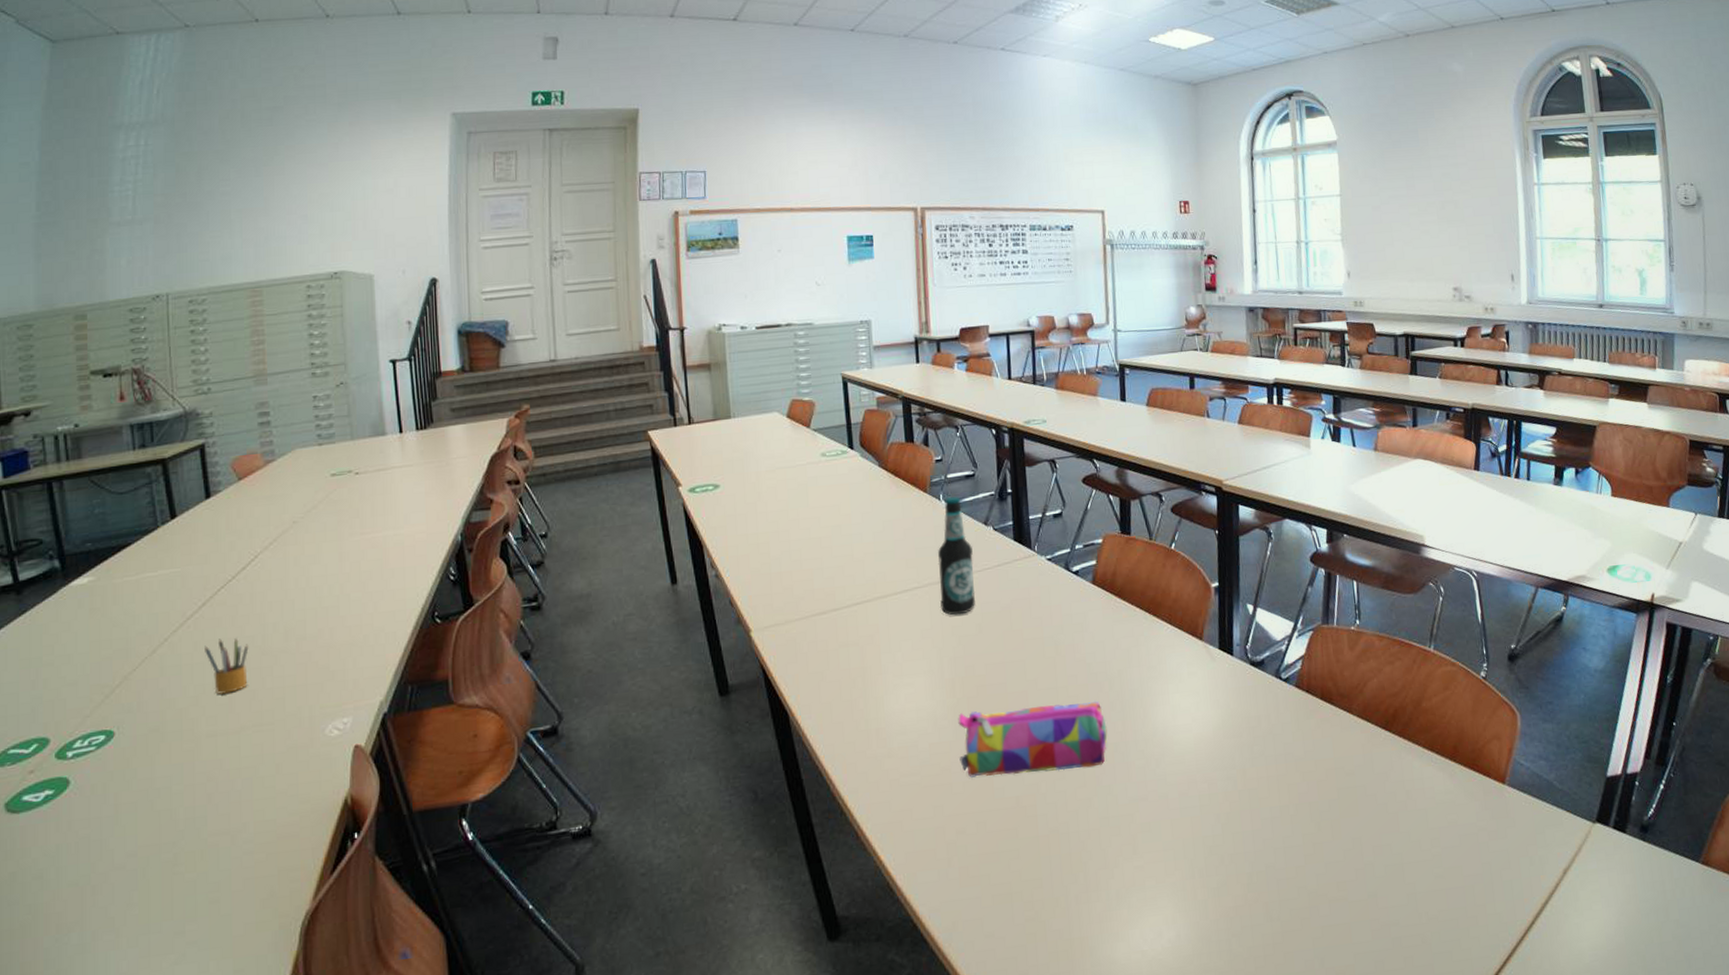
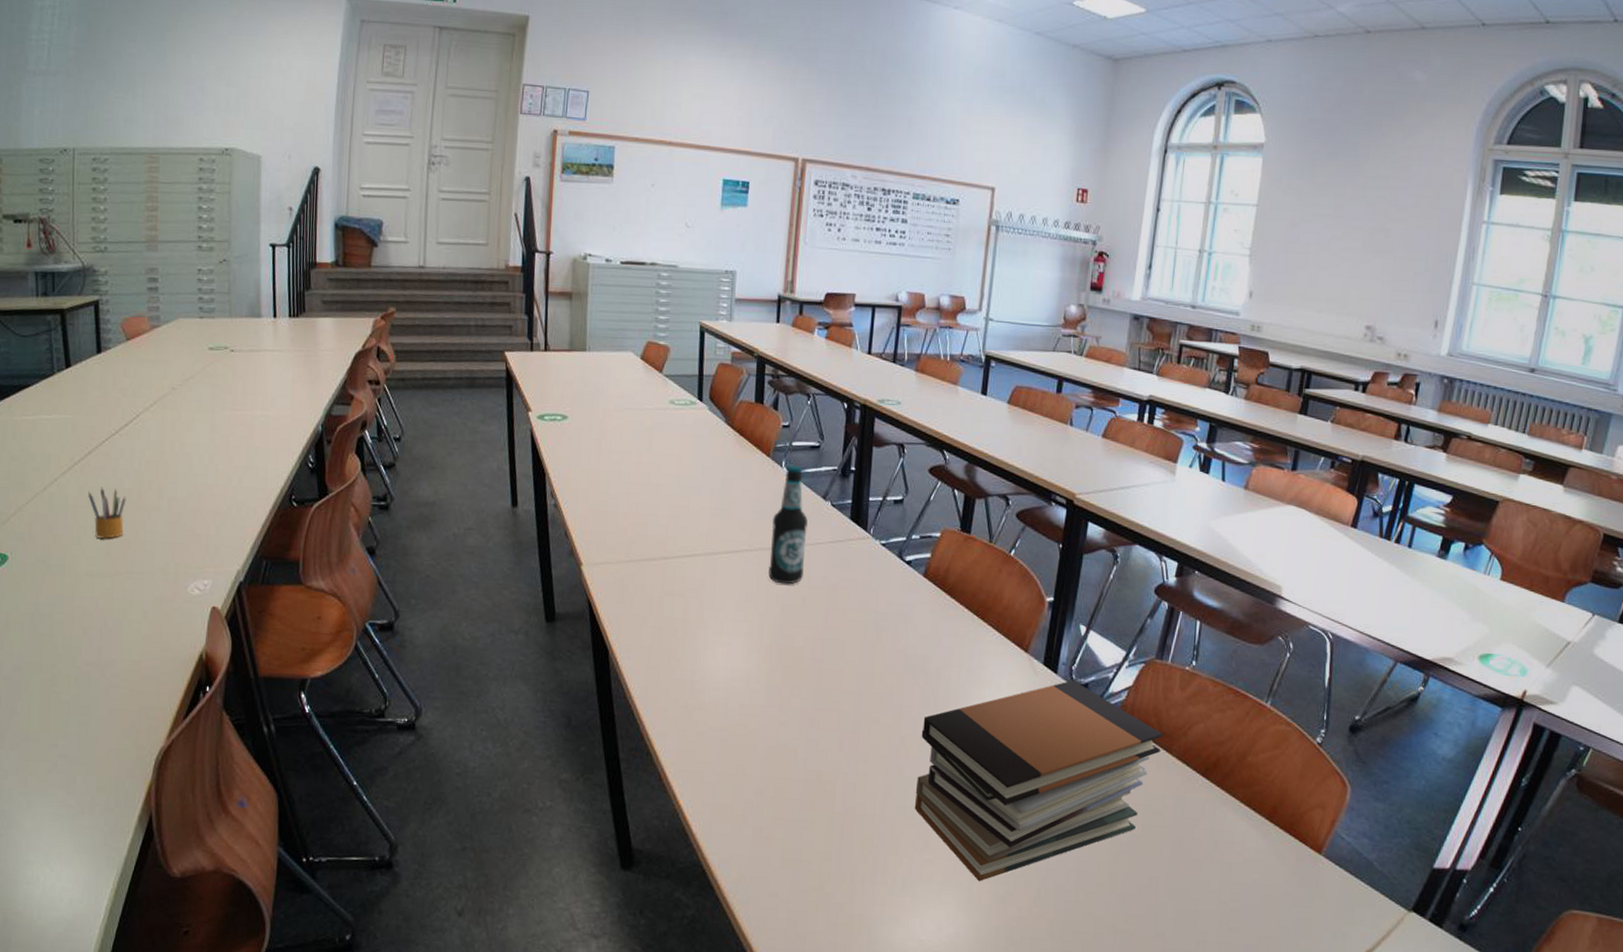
pencil case: present [958,701,1108,778] -> none [767,680,917,757]
book stack: none [1113,659,1342,878] -> present [914,680,1163,882]

